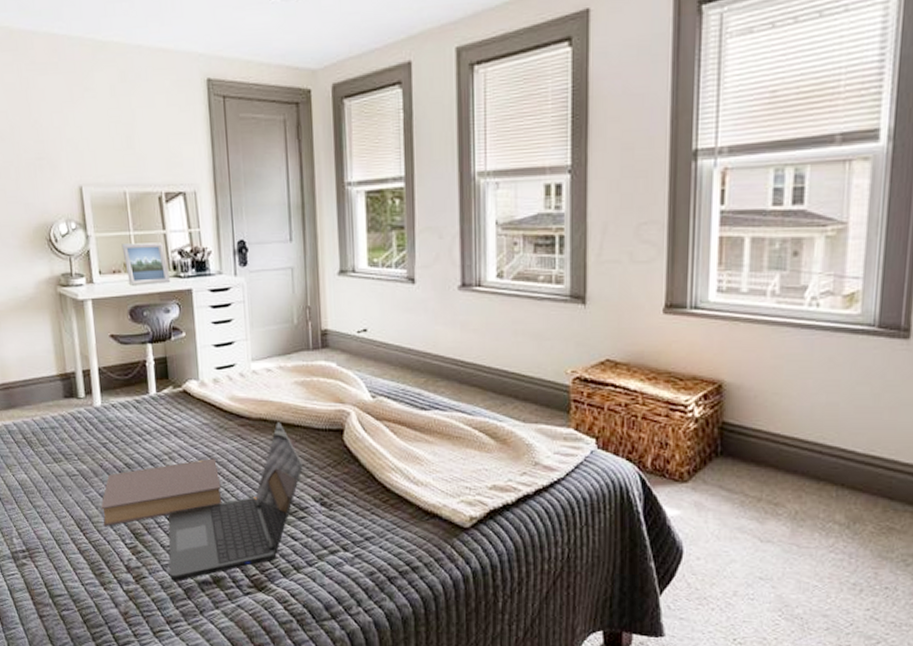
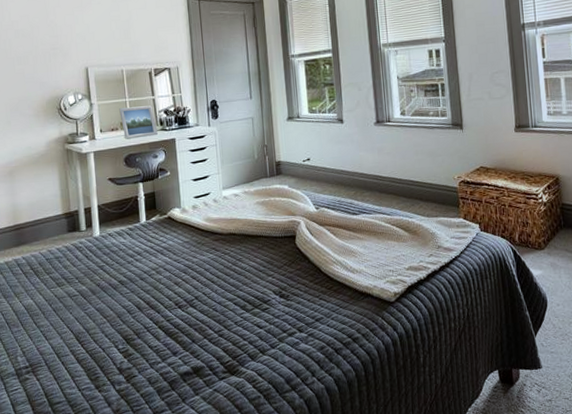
book: present [101,458,223,527] -> none [97,269,201,337]
laptop: present [168,422,304,581] -> none [155,235,266,376]

